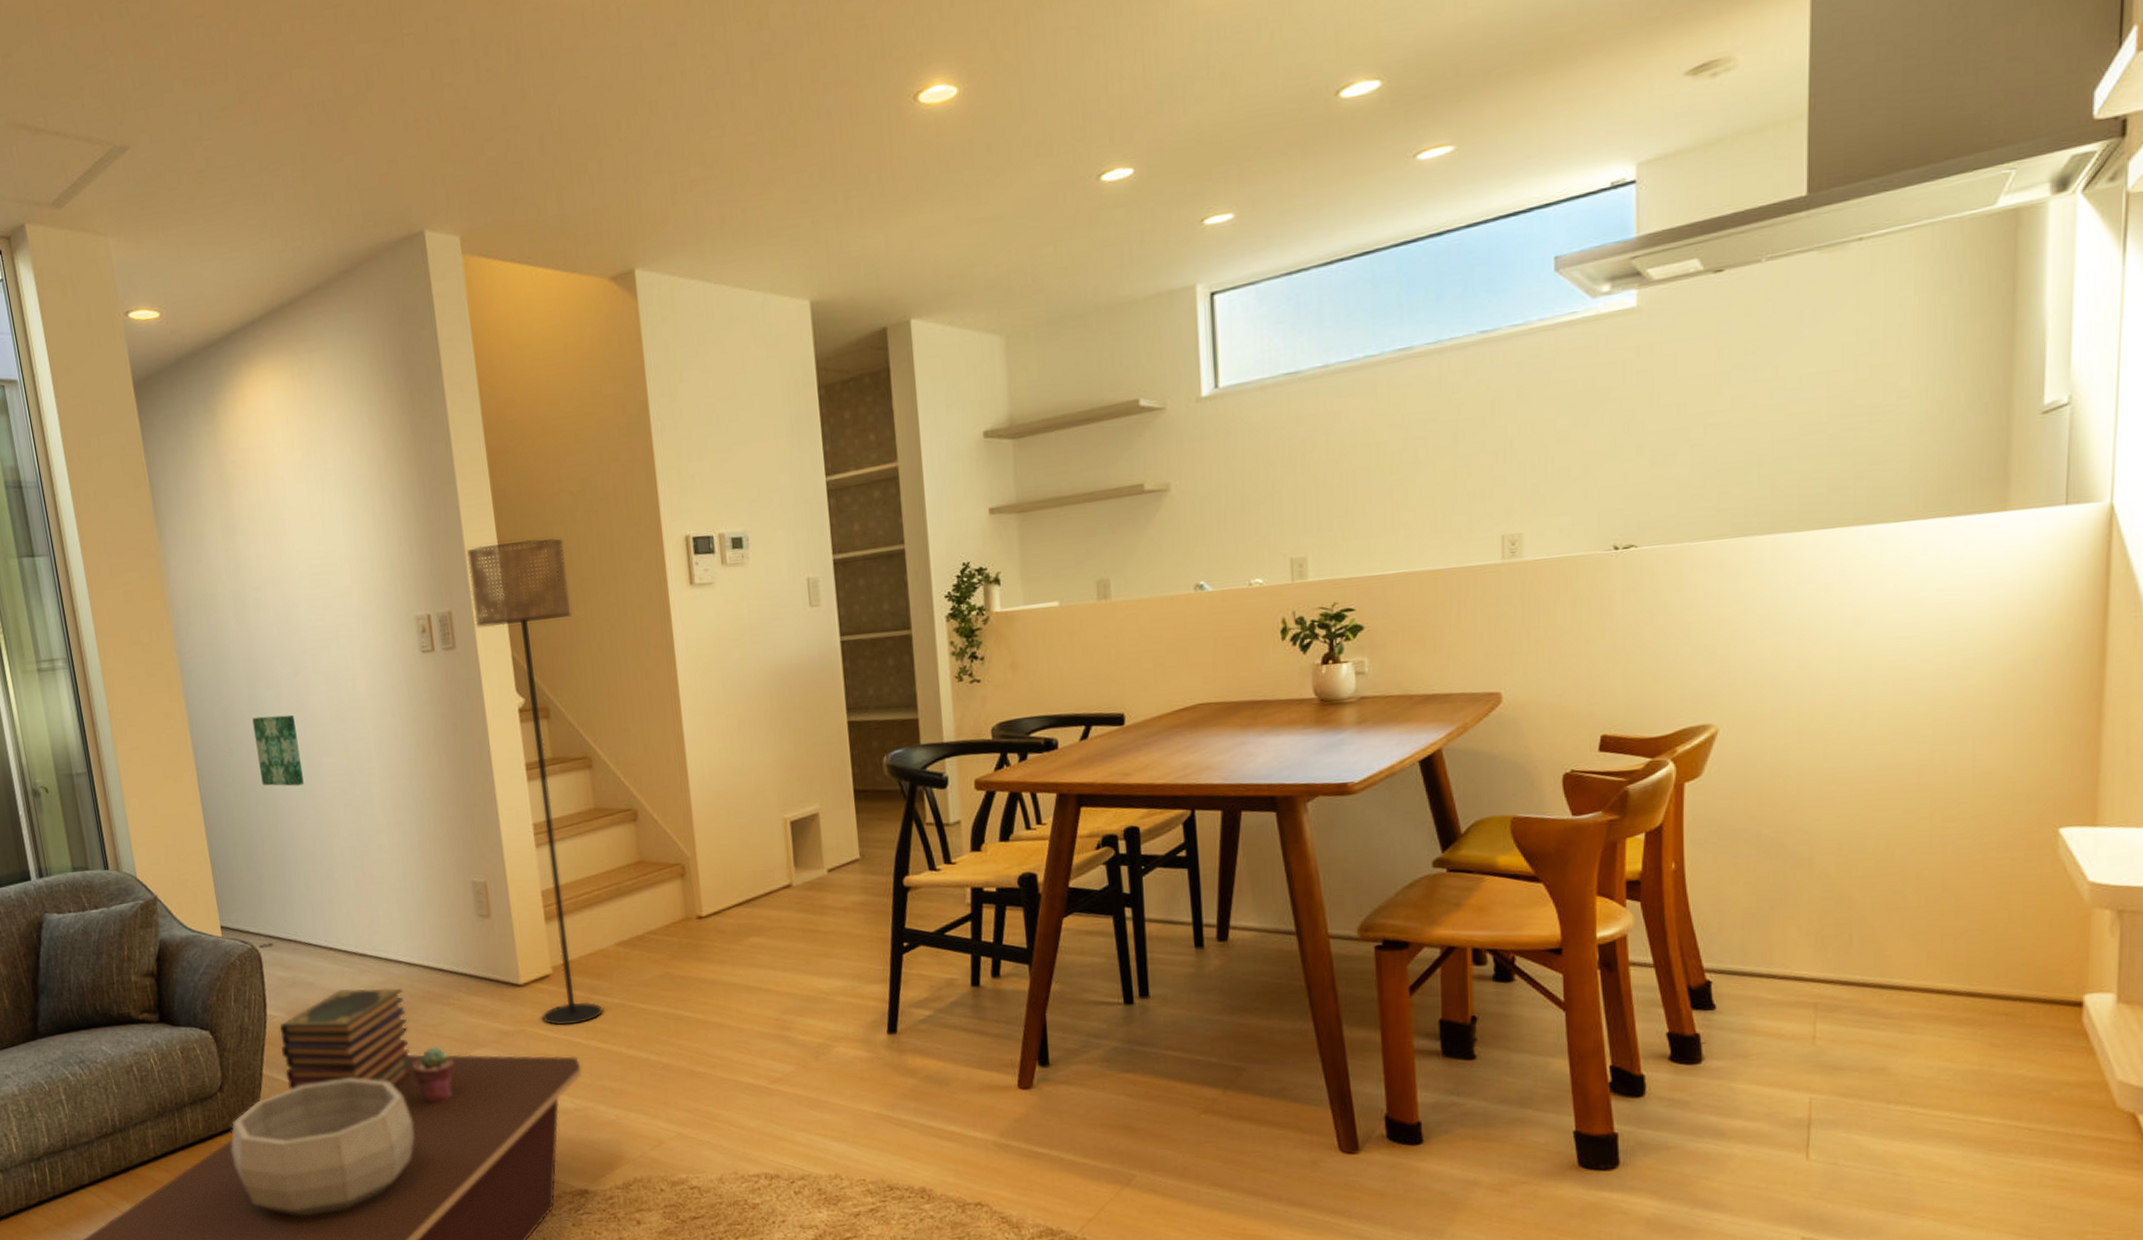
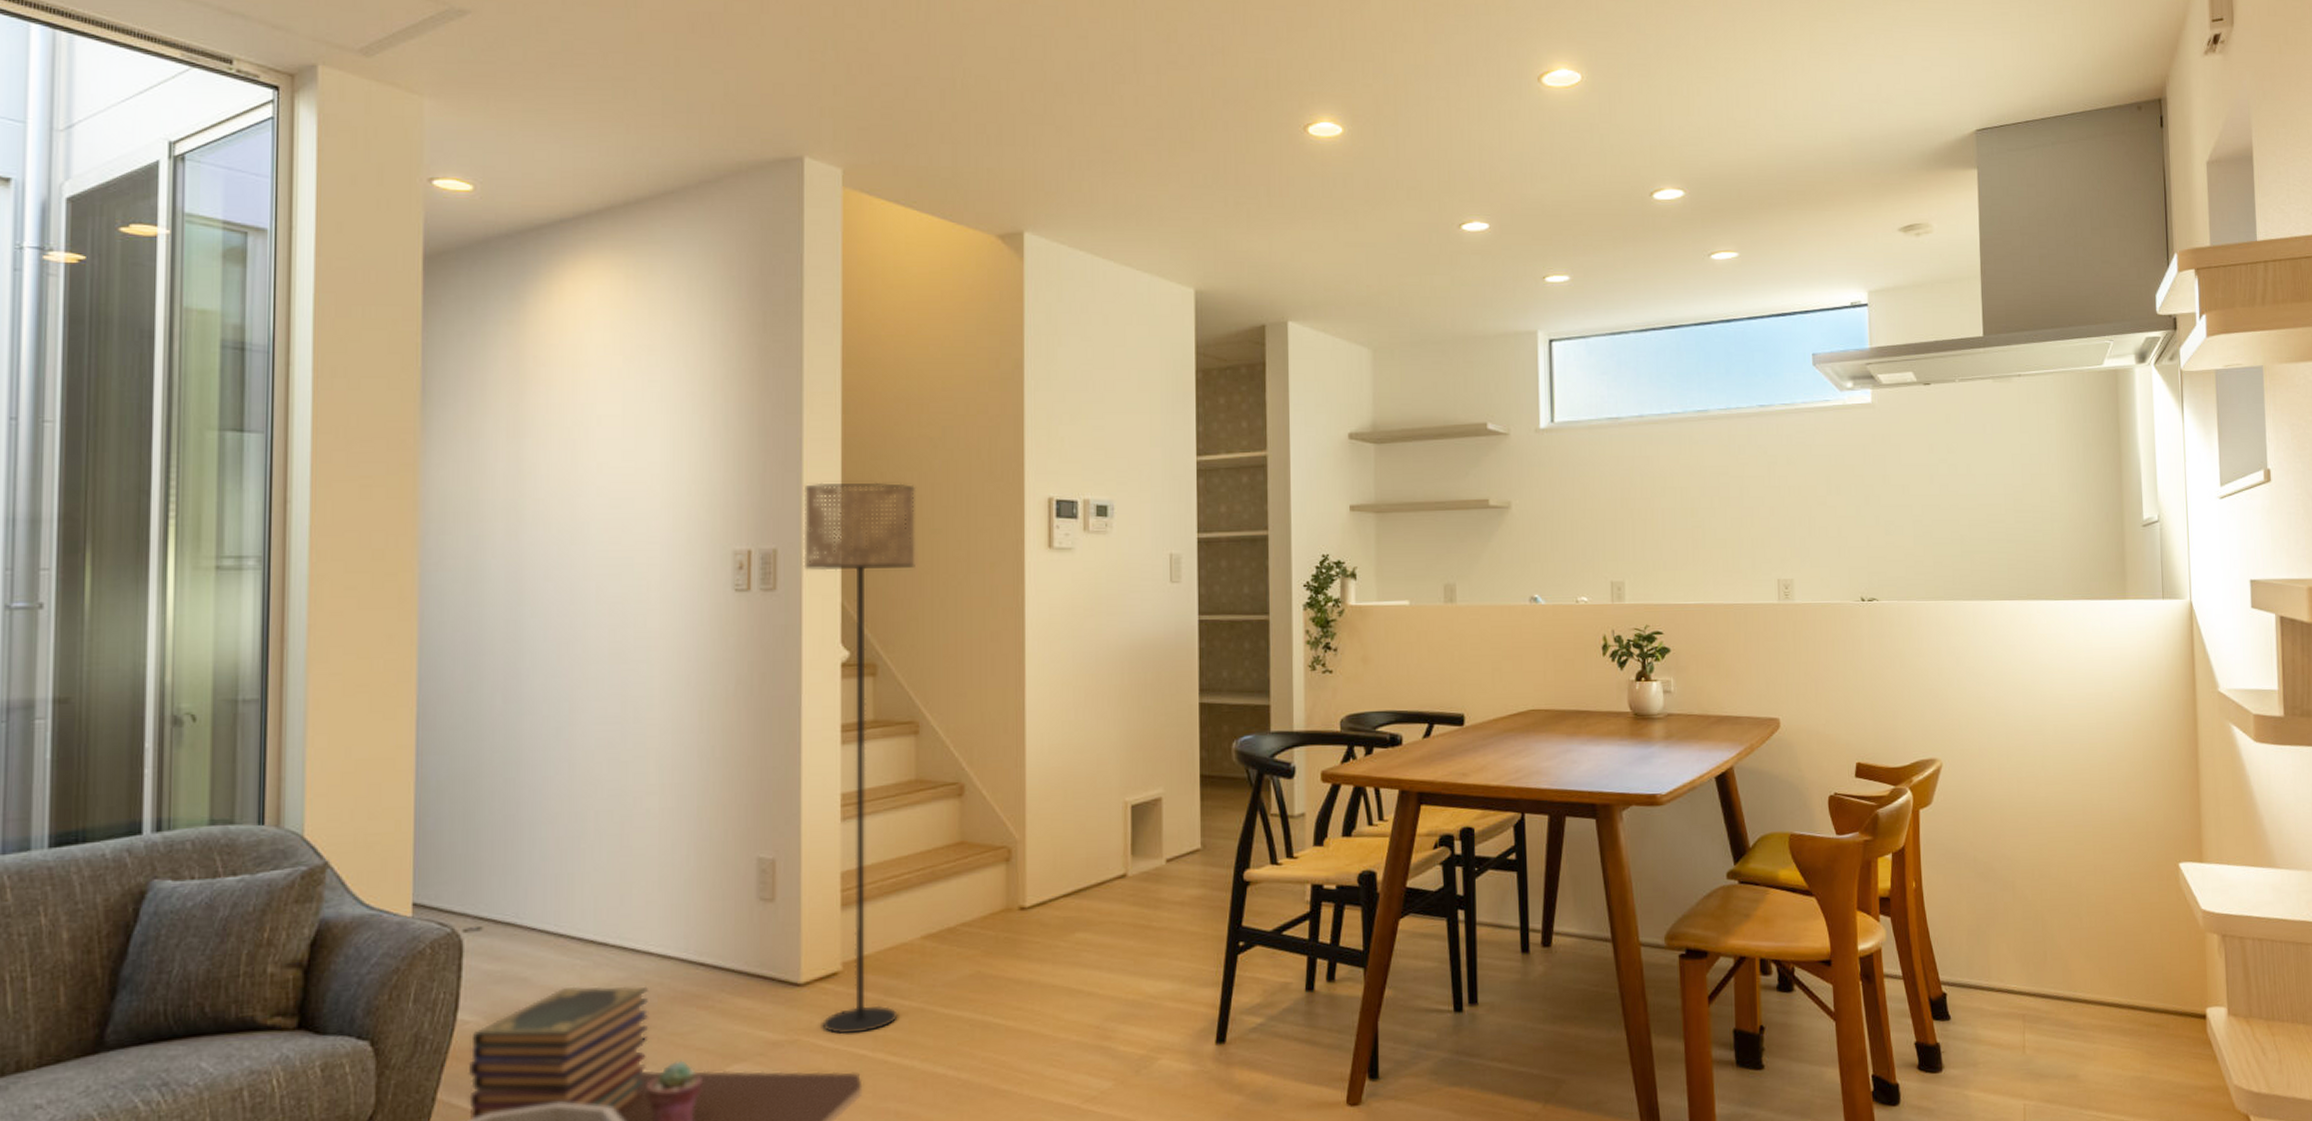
wall art: present [252,714,304,786] -> none [505,647,561,733]

